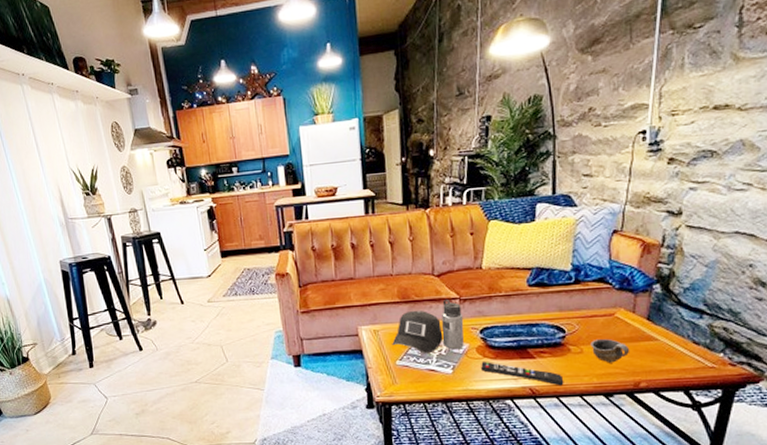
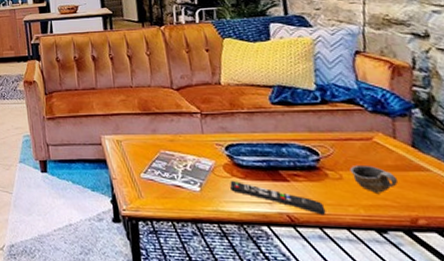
water bottle: present [392,300,464,354] -> none [135,114,210,168]

